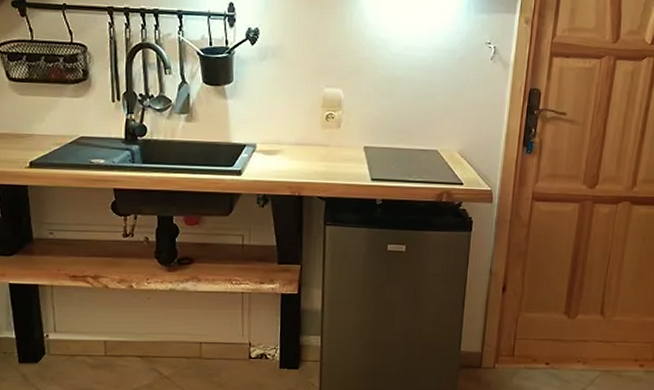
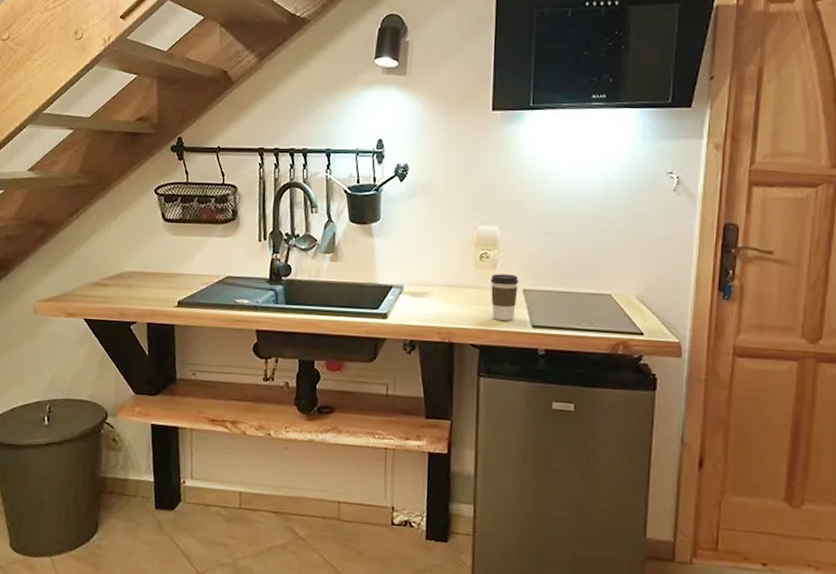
coffee cup: none [335,133,360,175] -> present [490,274,519,321]

